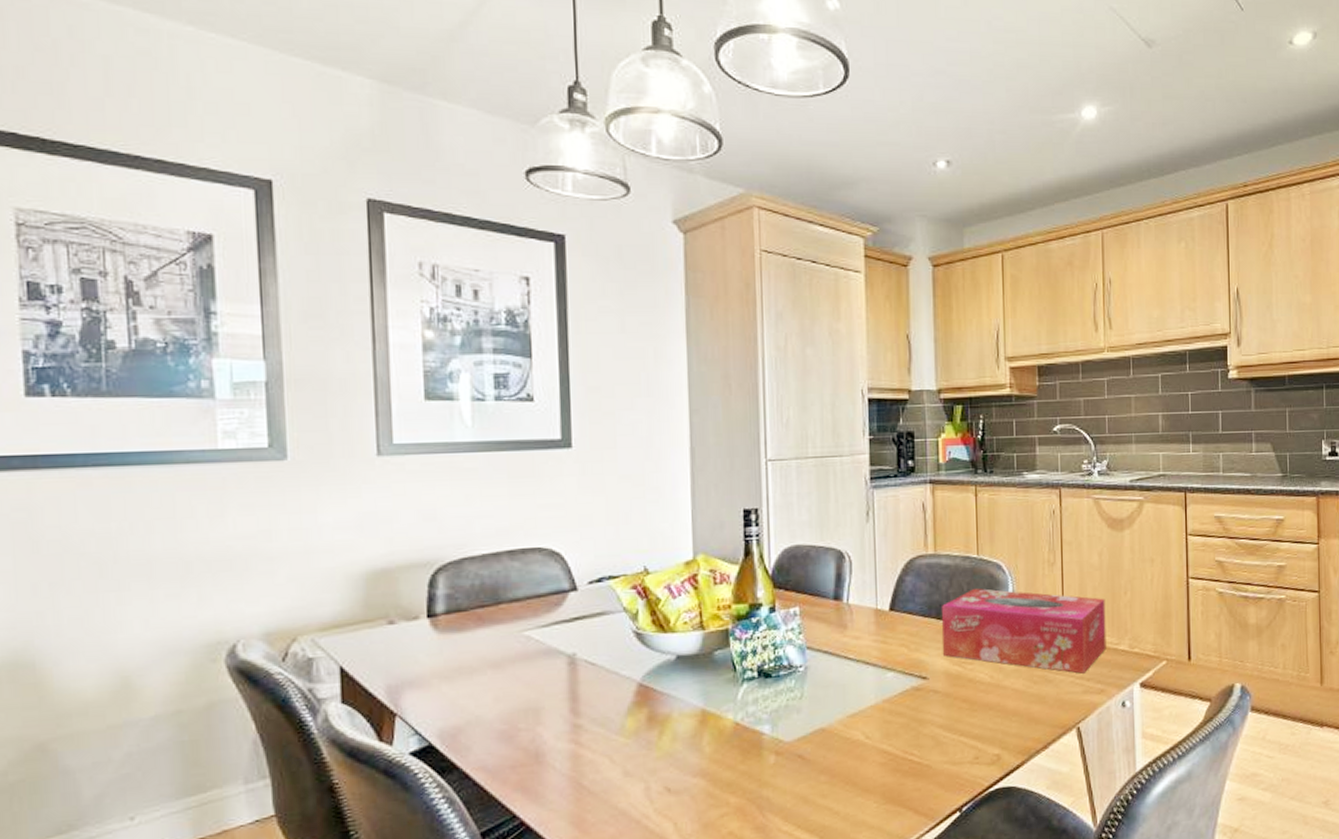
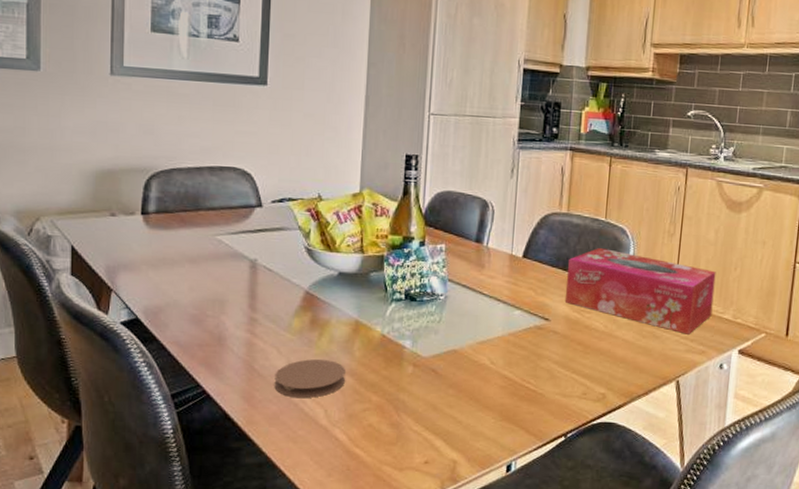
coaster: none [609,762,695,814] -> present [274,358,345,399]

